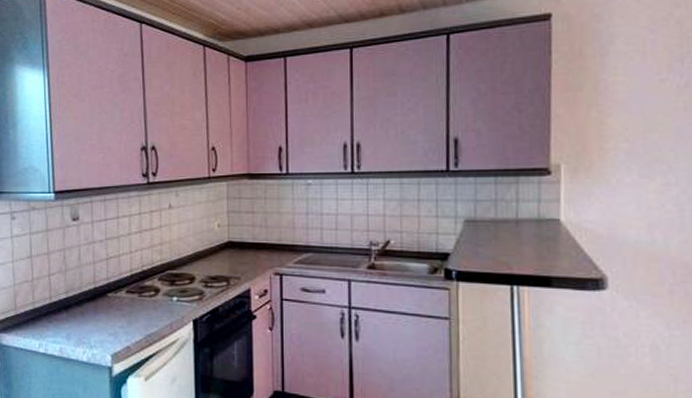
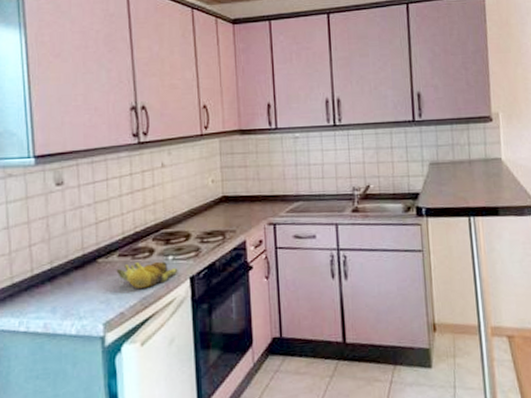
banana bunch: none [124,300,182,326] -> present [116,261,178,288]

